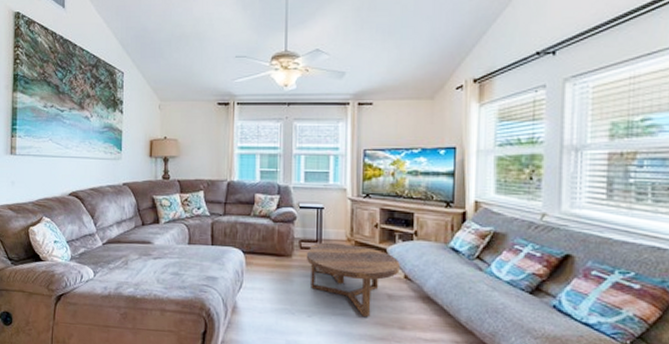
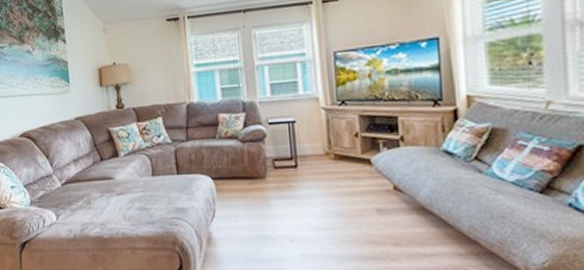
coffee table: present [306,242,400,317] -> none [281,158,388,235]

